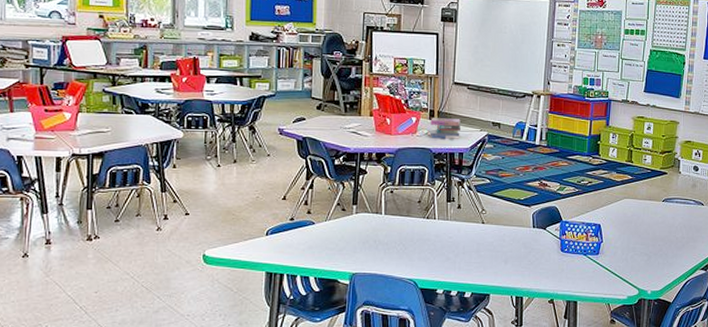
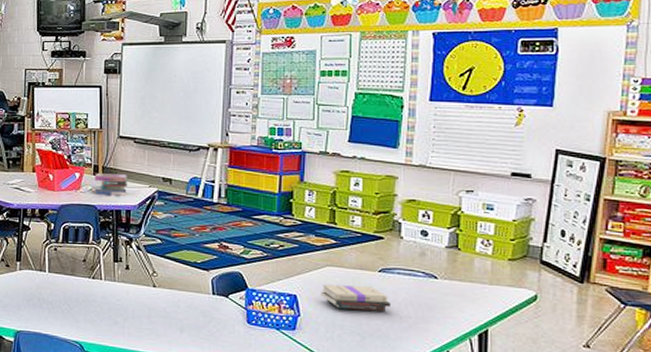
books: none [619,214,671,235] -> present [321,284,392,312]

